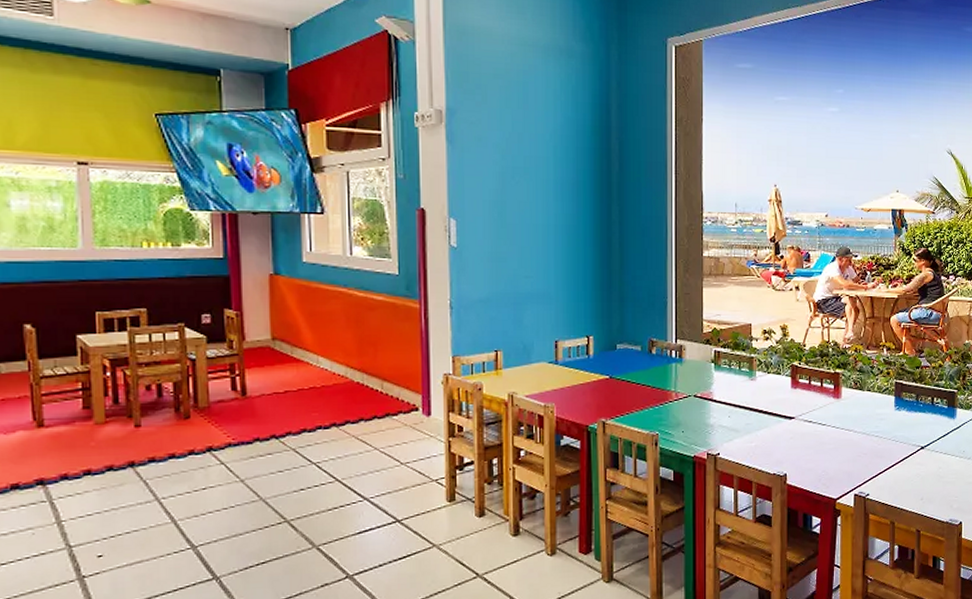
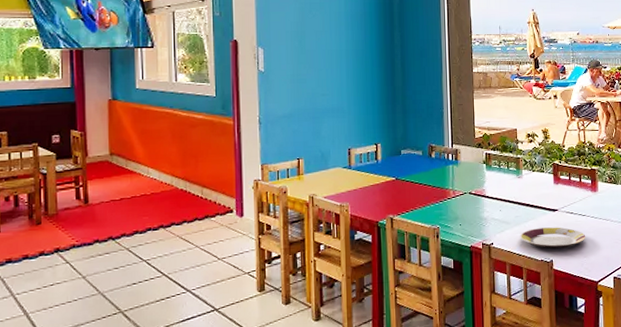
plate: none [750,437,825,461] -> present [519,227,586,249]

